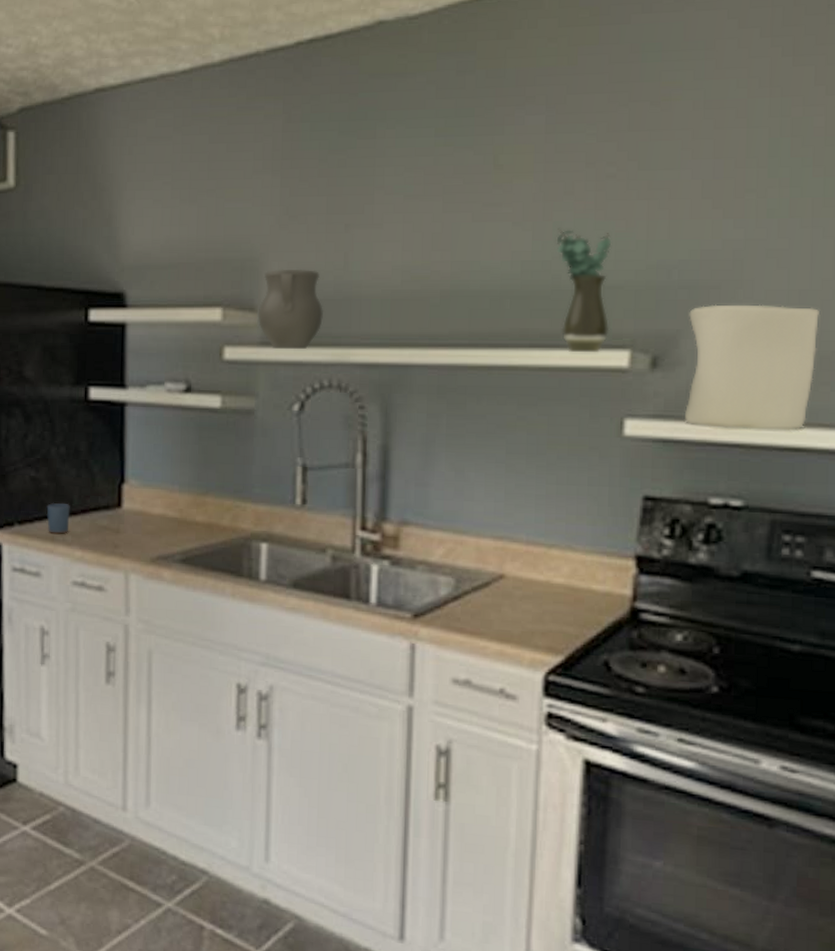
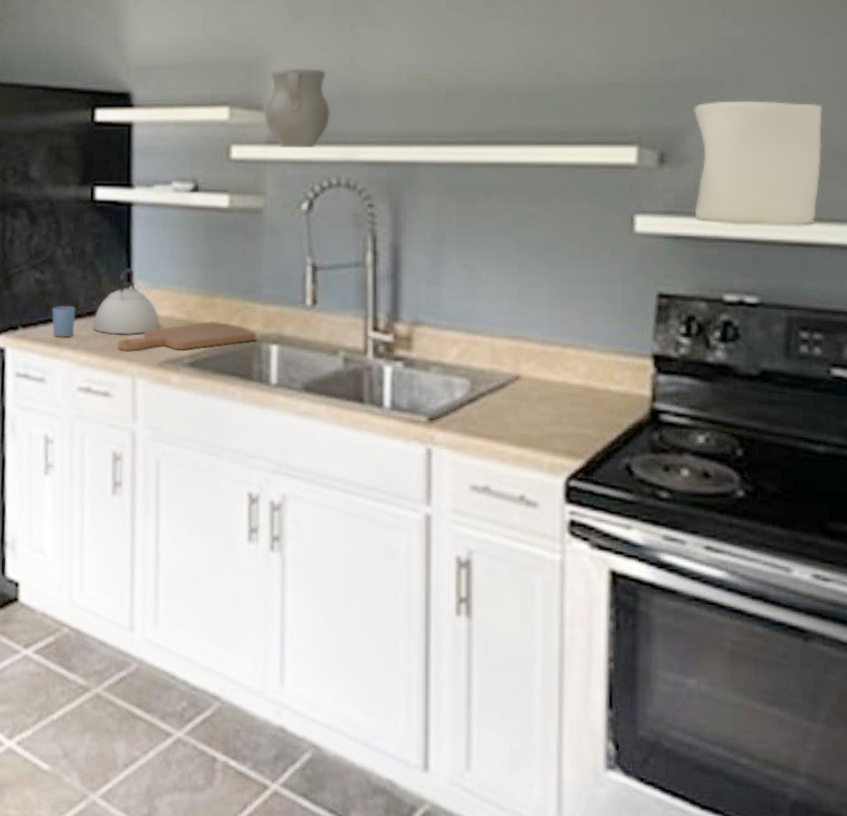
kettle: none [87,466,153,532] -> present [93,267,161,335]
cutting board: none [111,519,247,548] -> present [118,321,257,352]
vase: present [556,227,612,353] -> none [559,26,616,150]

